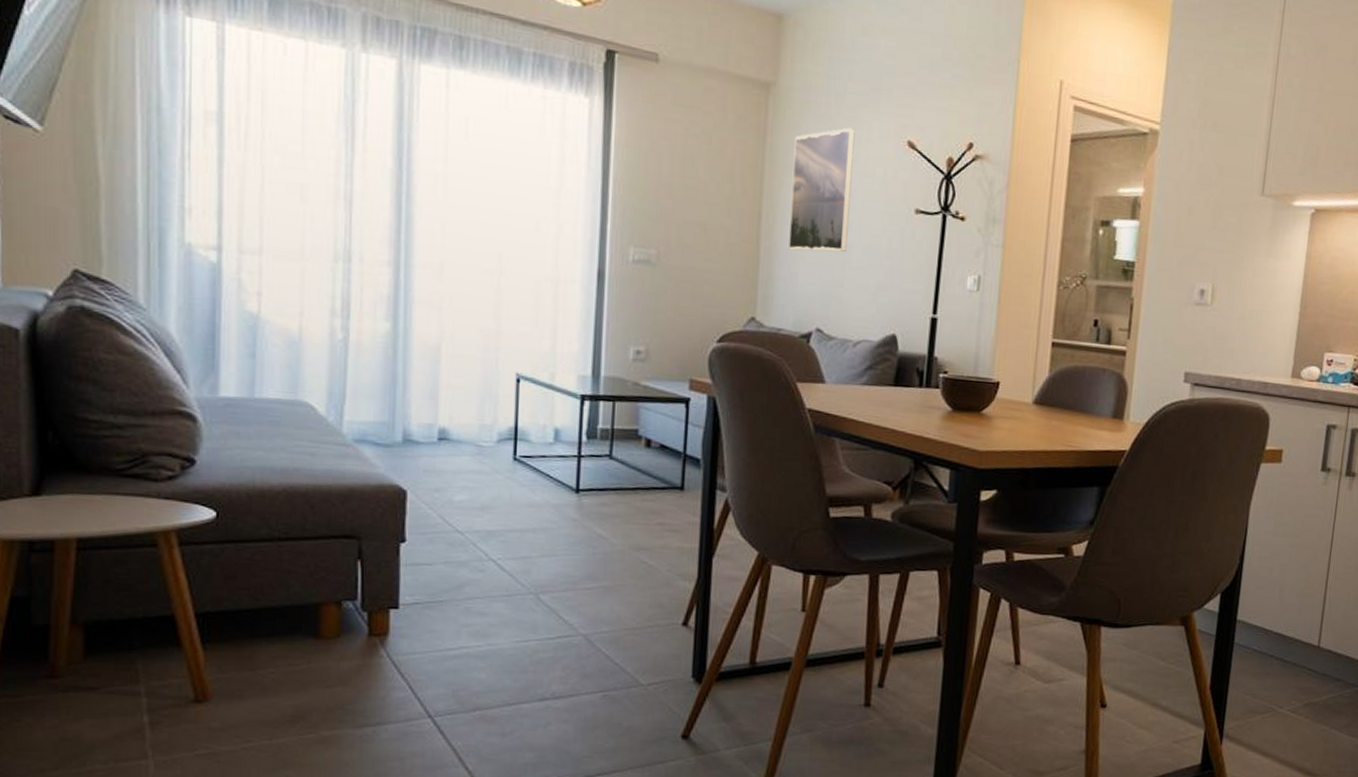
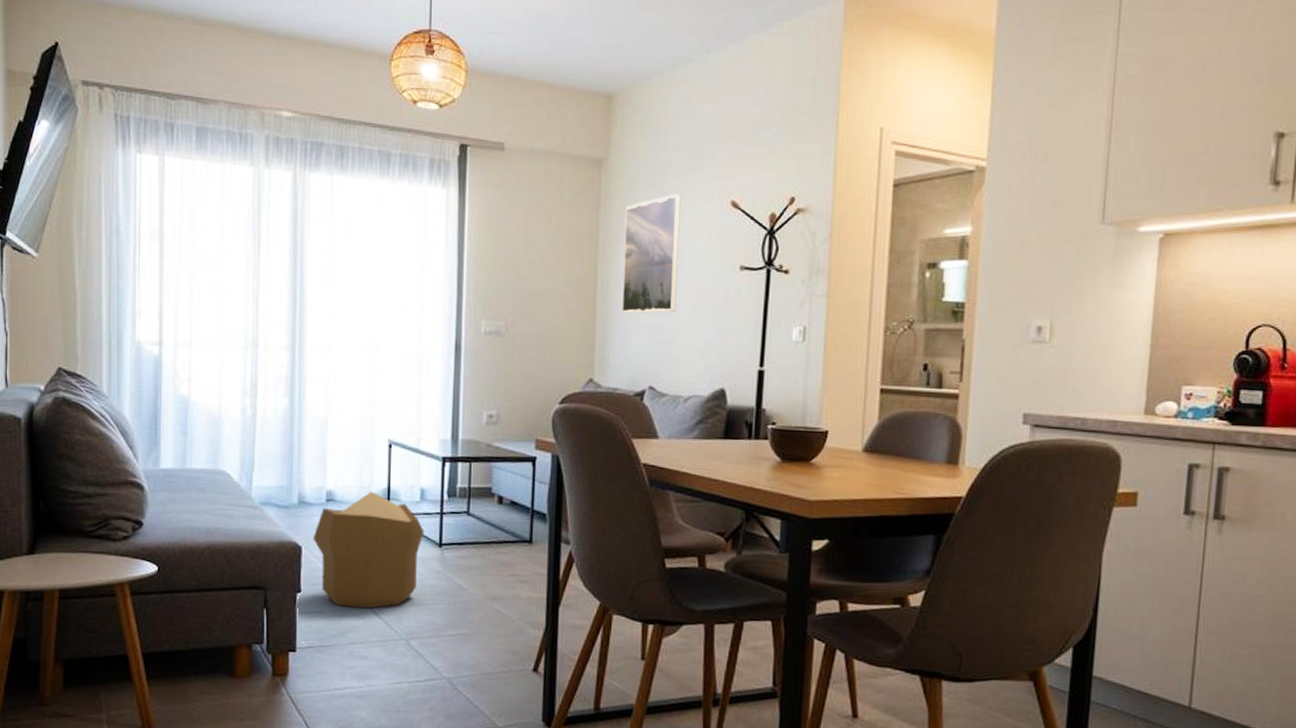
pouf: none [421,429,559,560] -> present [313,491,424,609]

